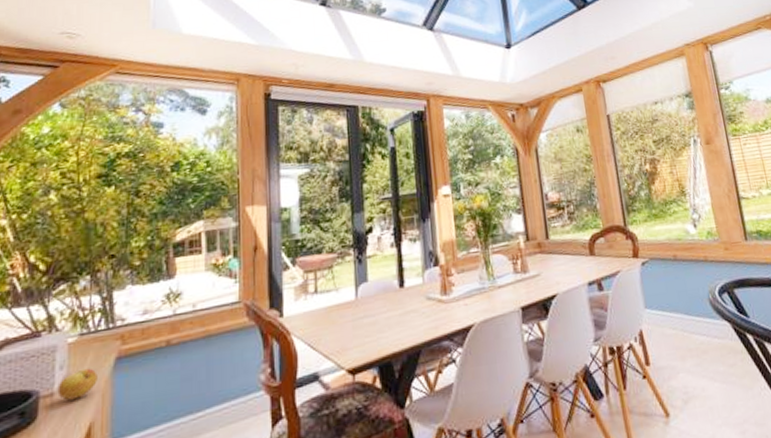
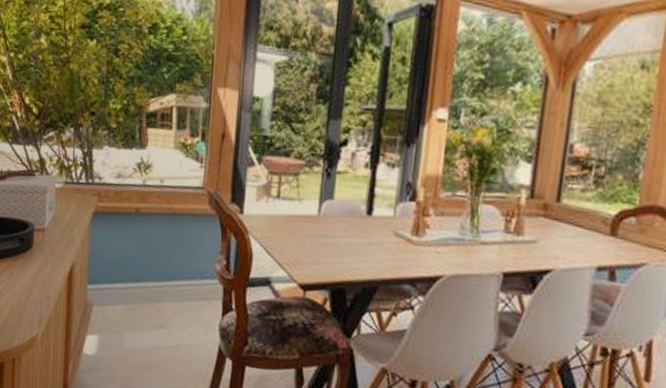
fruit: present [57,368,98,401] -> none [47,214,79,240]

